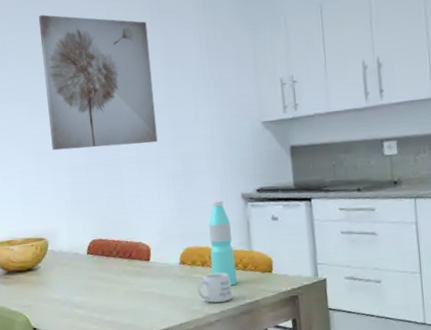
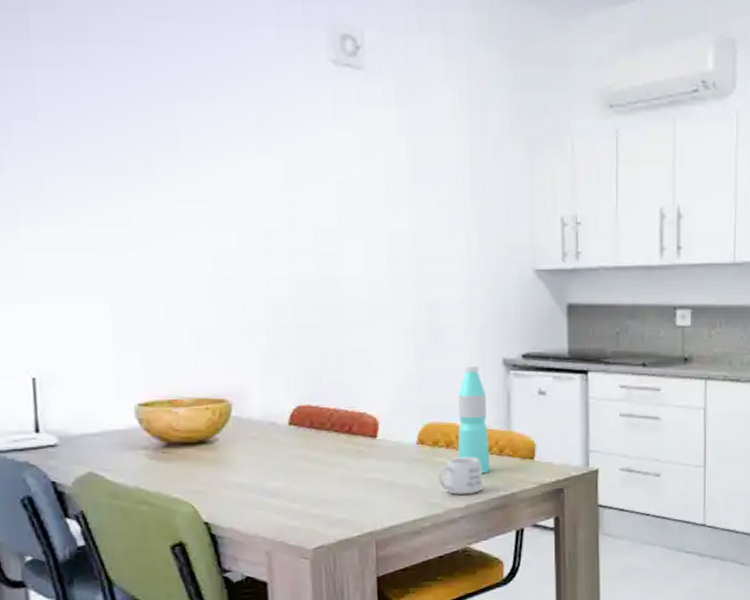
wall art: present [38,15,158,151] -> none [230,83,397,282]

